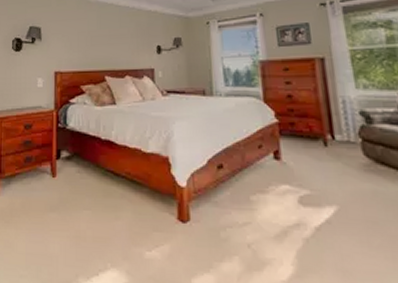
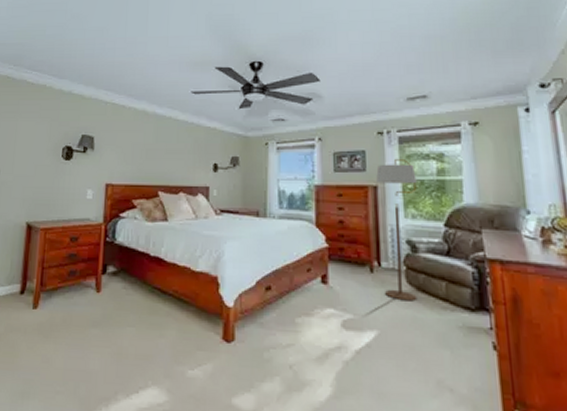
floor lamp: none [321,28,377,174] -> present [375,158,418,302]

